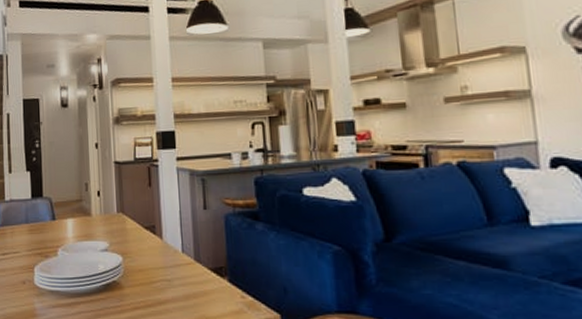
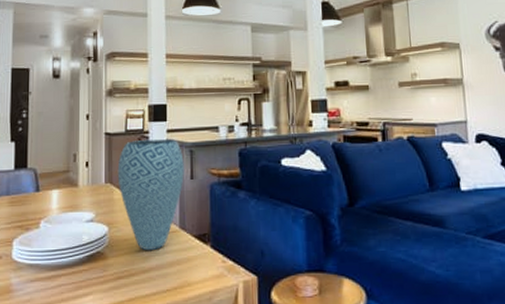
vase: none [128,167,197,283] -> present [117,139,184,251]

